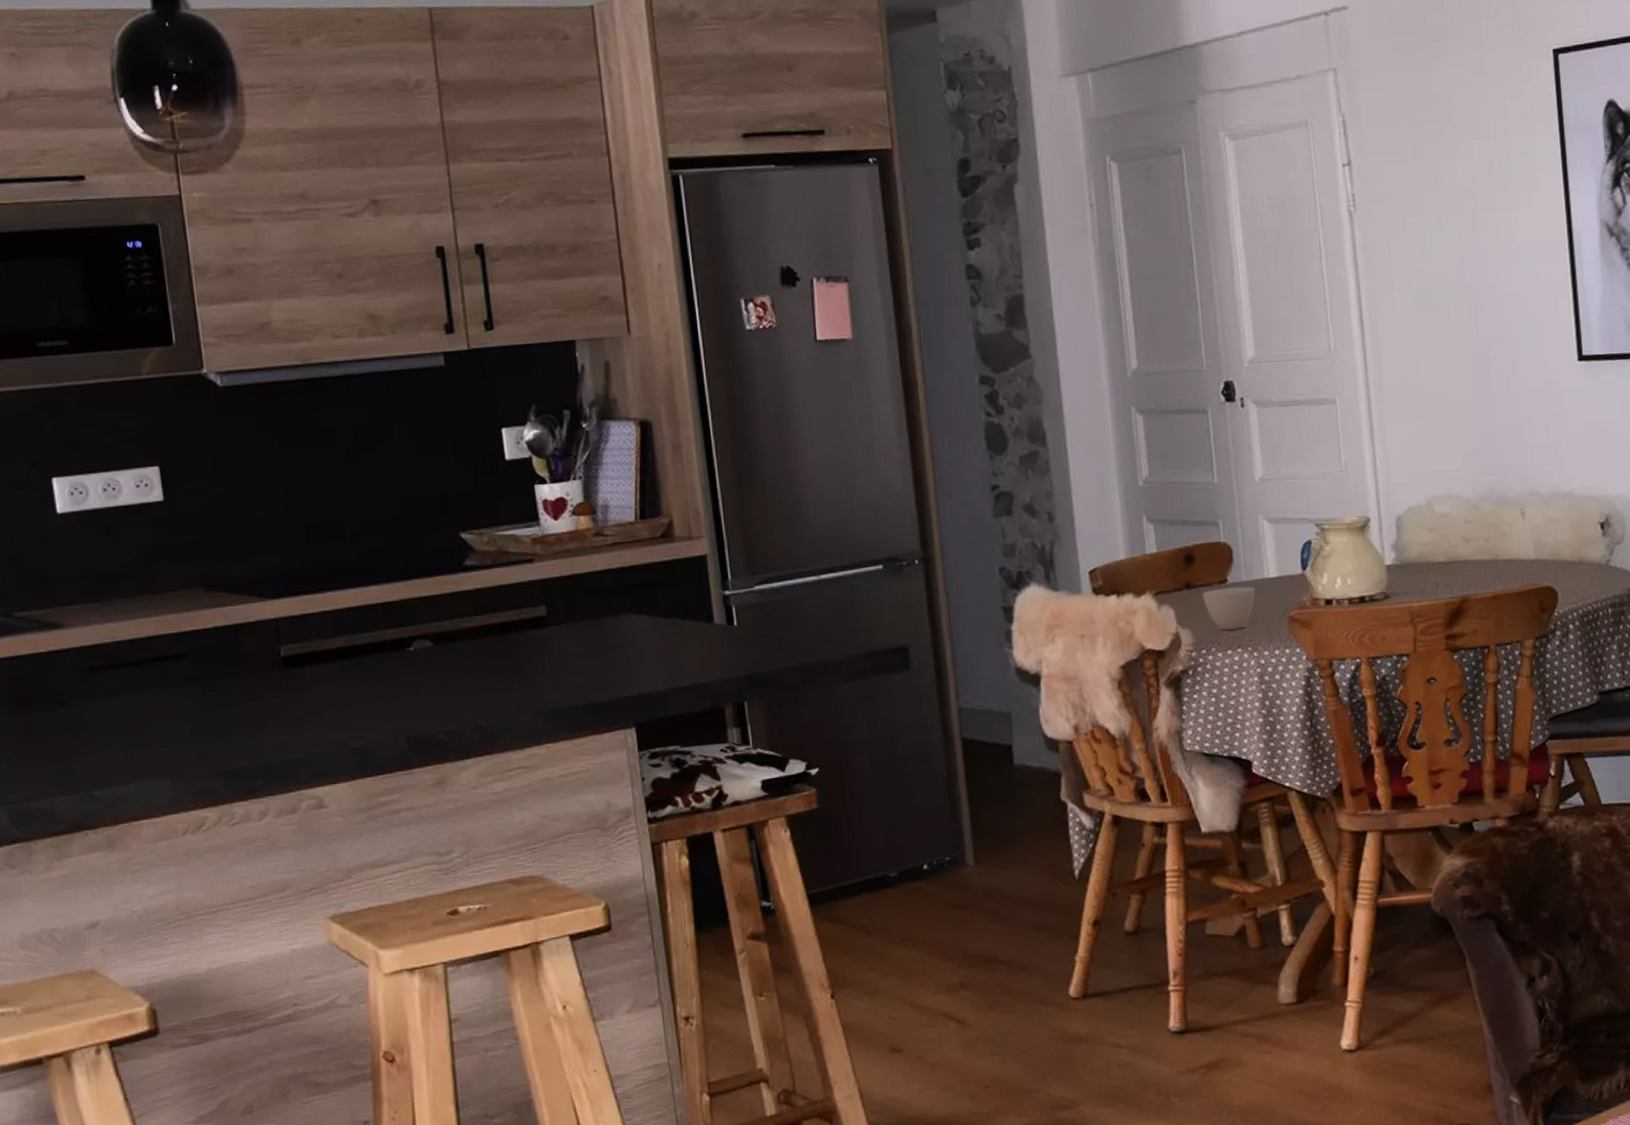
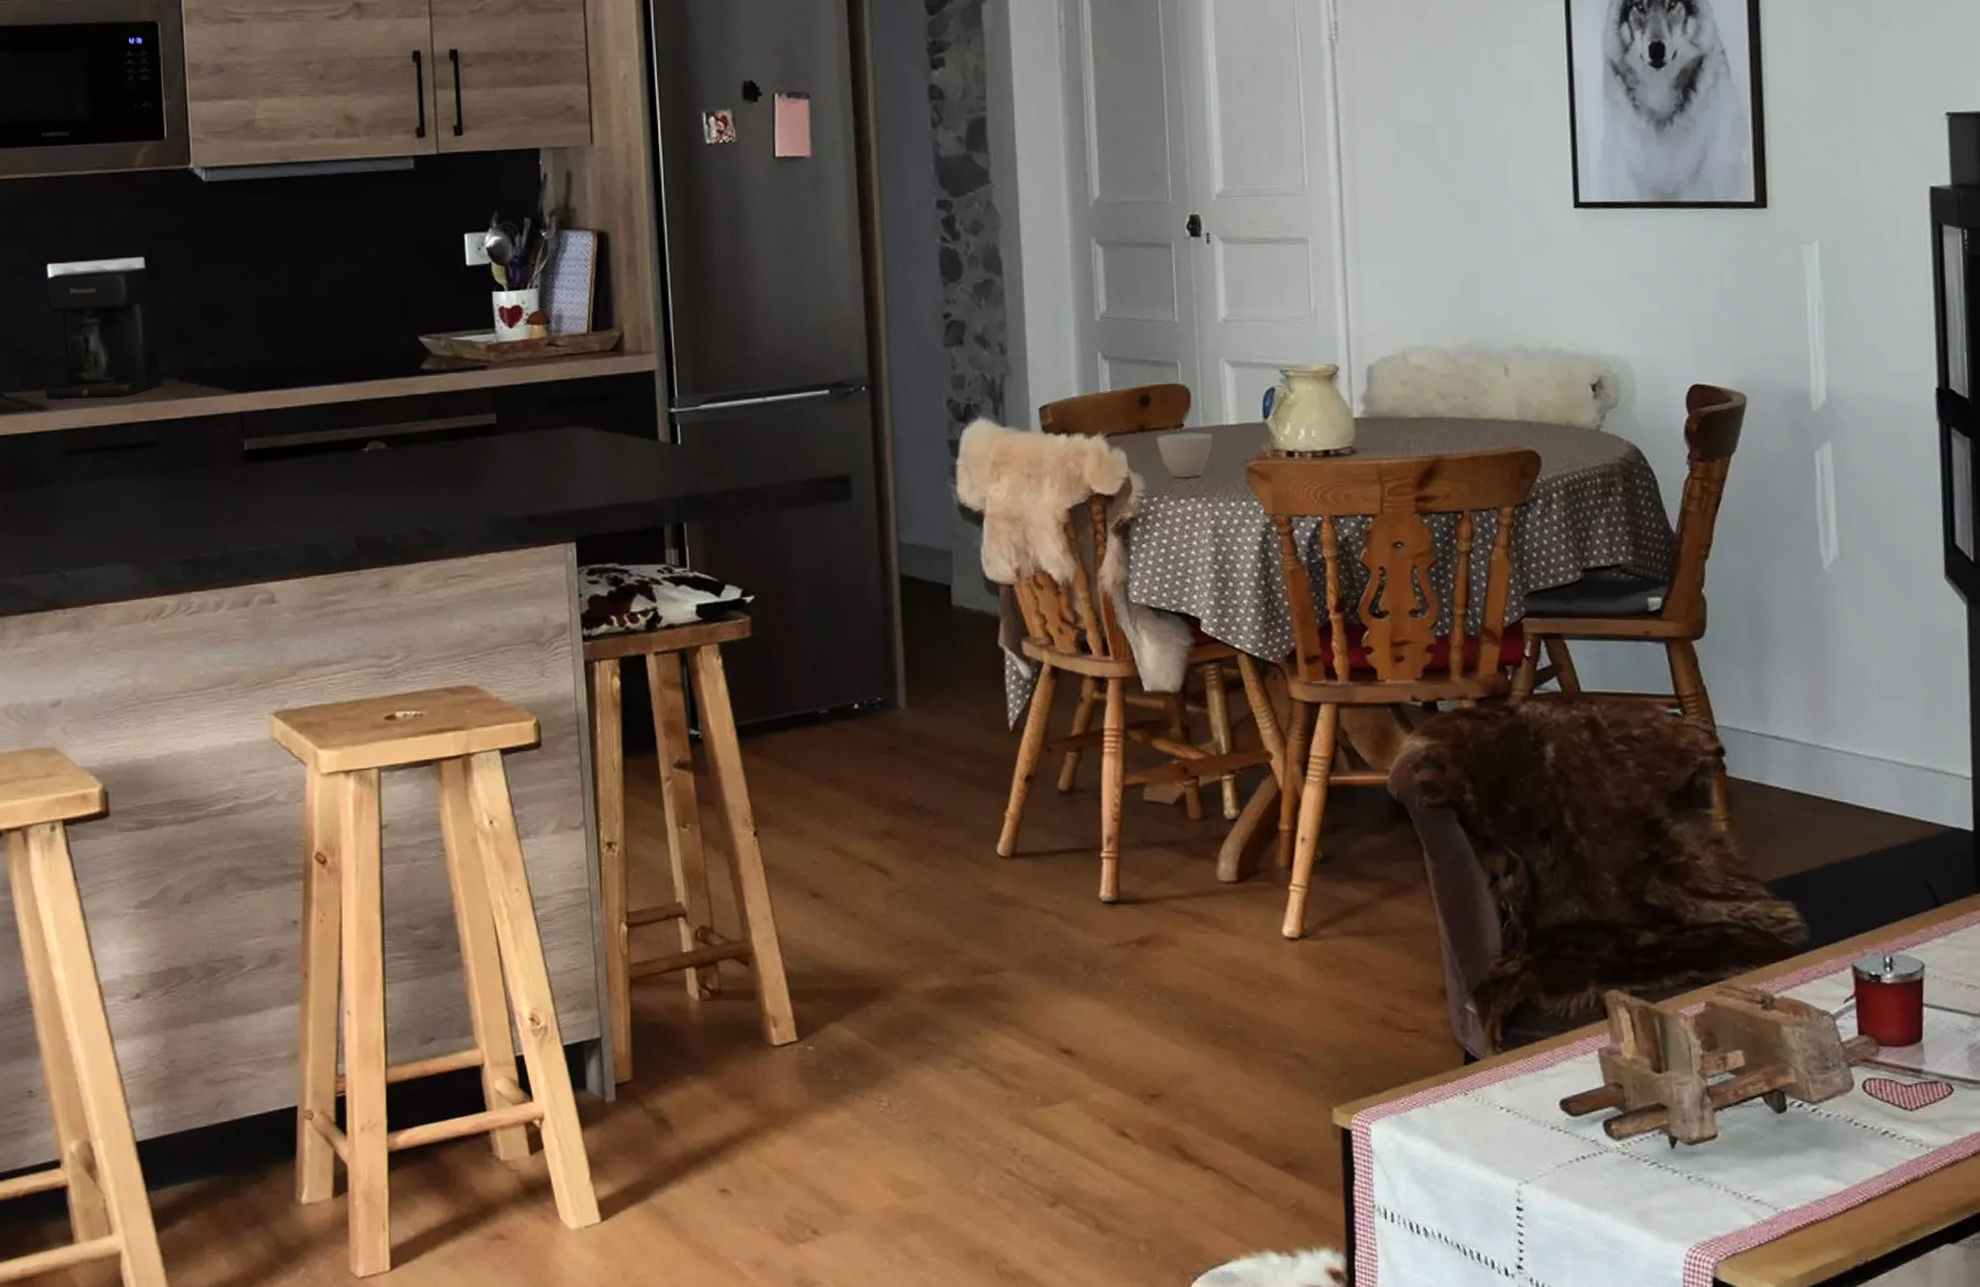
coffee maker: none [52,476,187,617] -> present [45,267,162,400]

